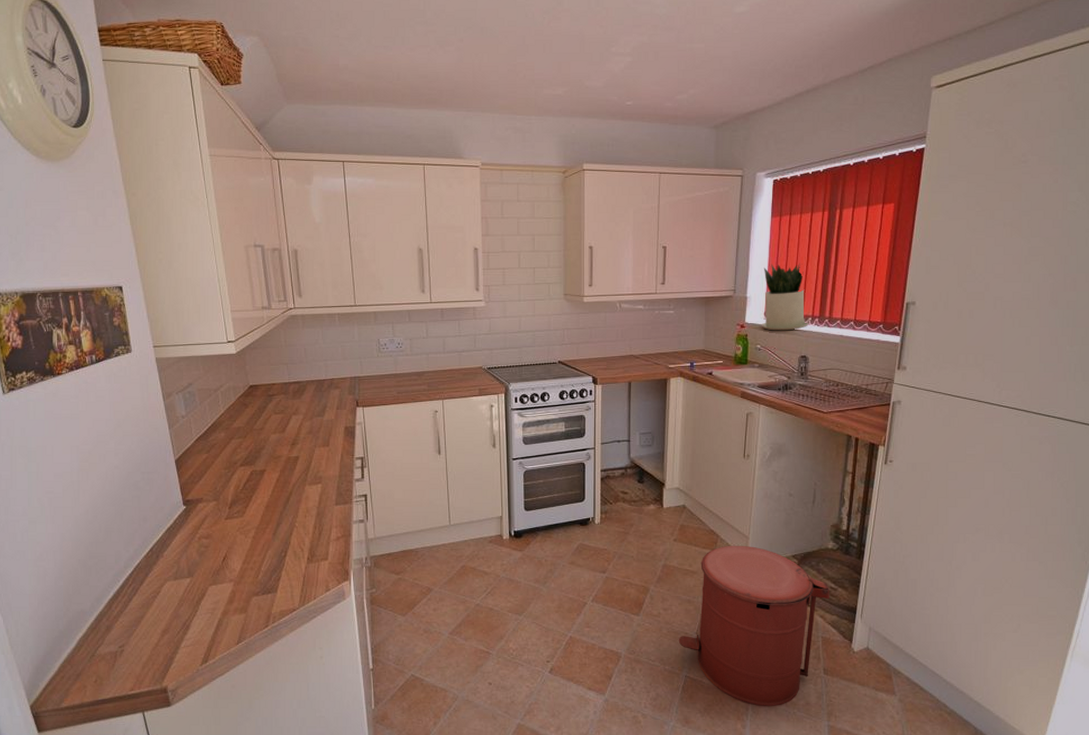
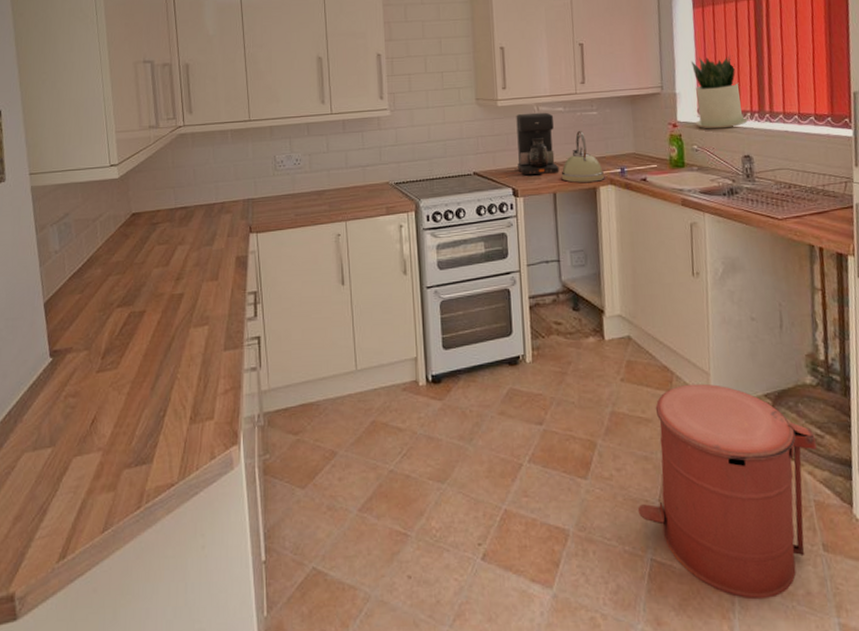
coffee maker: none [599,309,635,366] -> present [516,112,560,176]
kettle: none [637,327,676,375] -> present [561,130,605,183]

